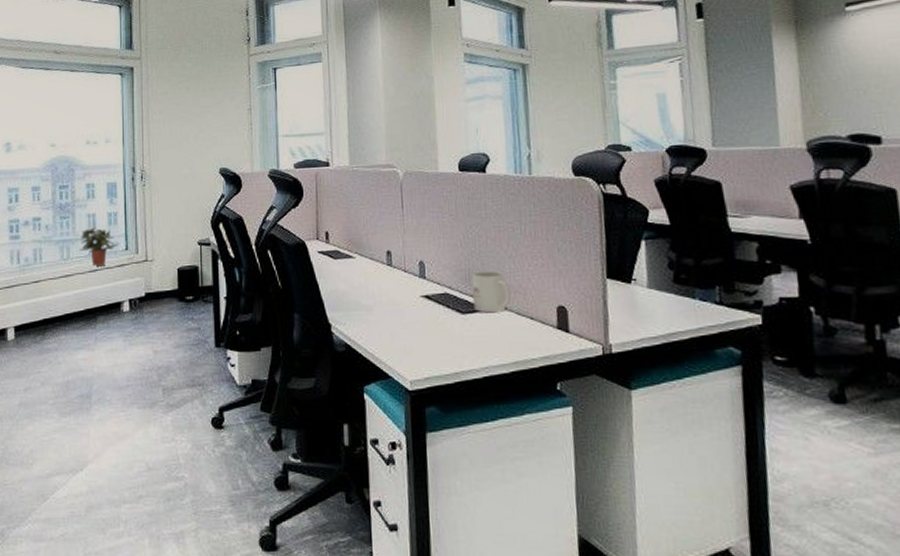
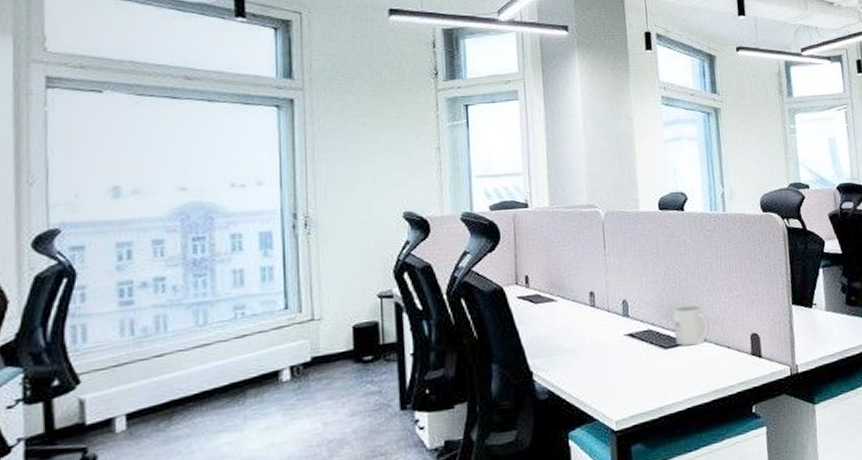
potted plant: present [78,227,119,267] -> none [220,284,275,332]

